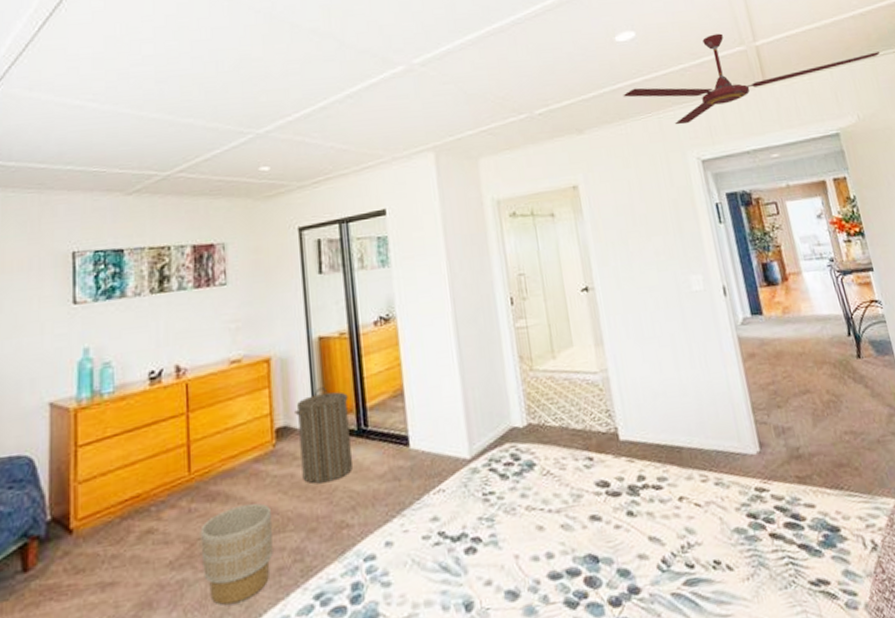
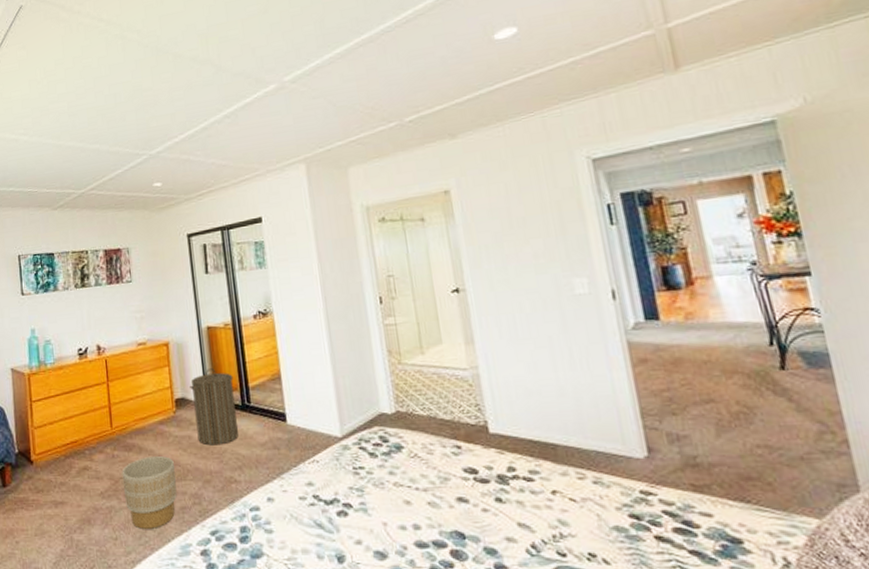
ceiling fan: present [623,33,880,125] -> none [501,18,845,123]

